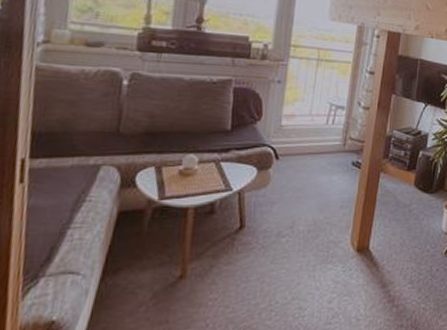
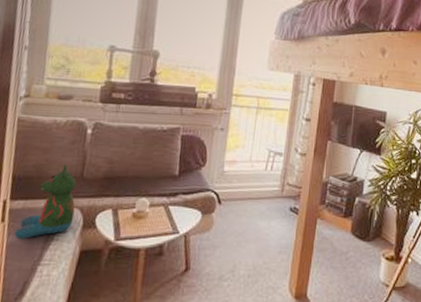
stuffed animal: none [37,119,111,201] -> present [15,165,77,239]

